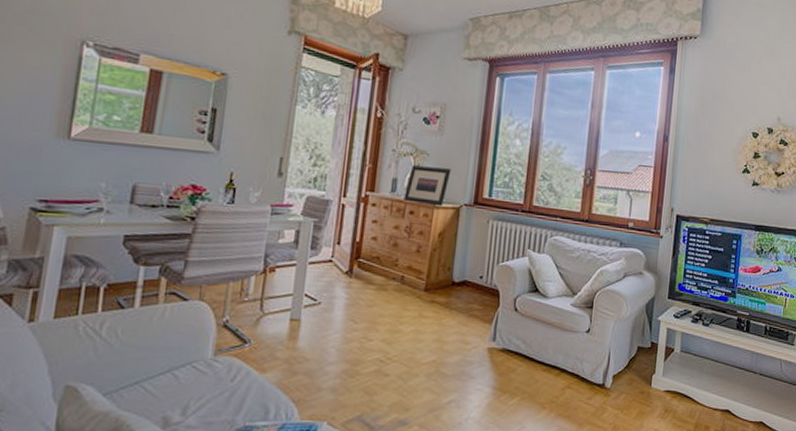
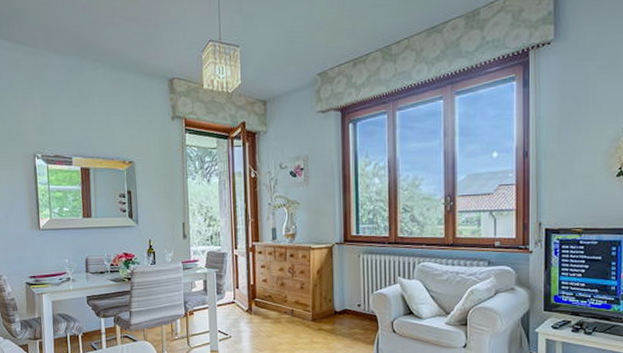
picture frame: present [404,165,451,207] -> none [283,214,320,248]

